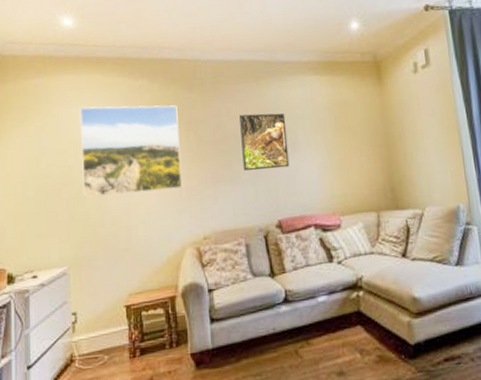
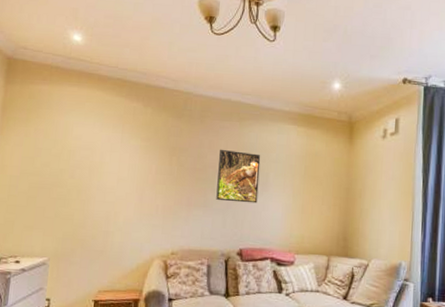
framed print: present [80,105,182,198] -> none [70,118,165,206]

